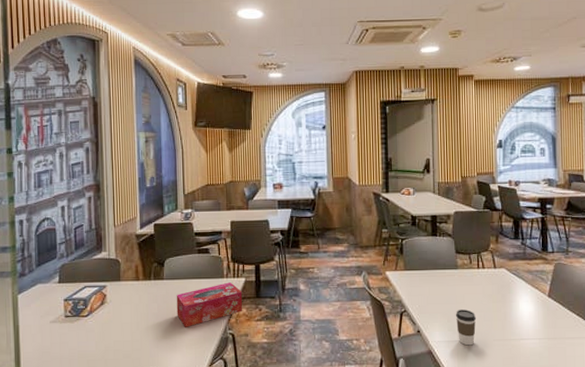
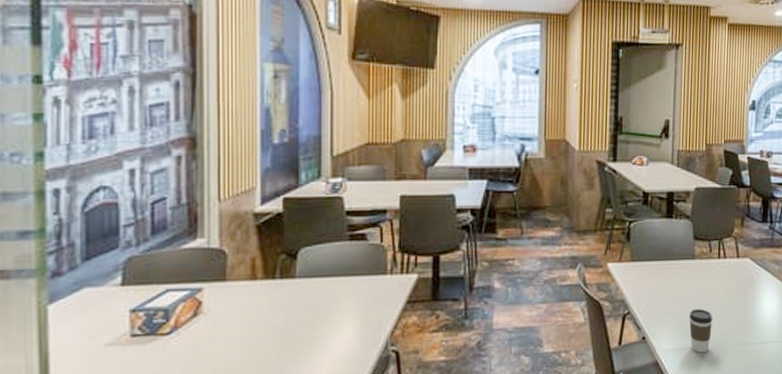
tissue box: present [176,282,243,327] -> none [314,280,413,345]

